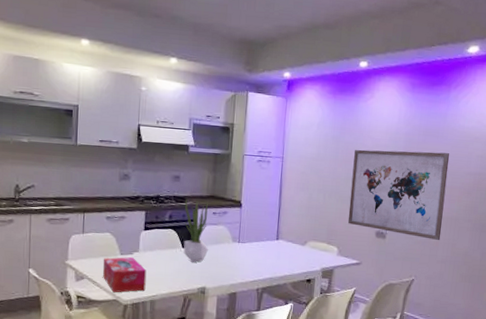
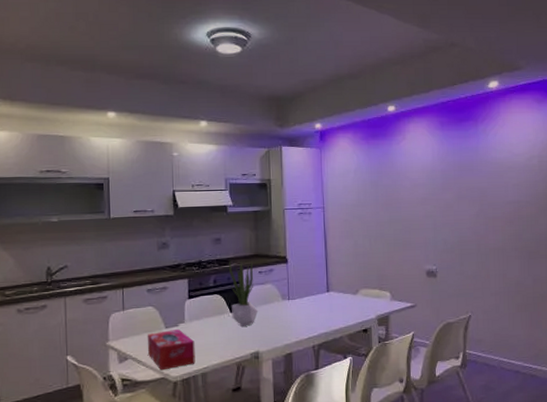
wall art: present [347,149,450,241] -> none [394,185,491,273]

